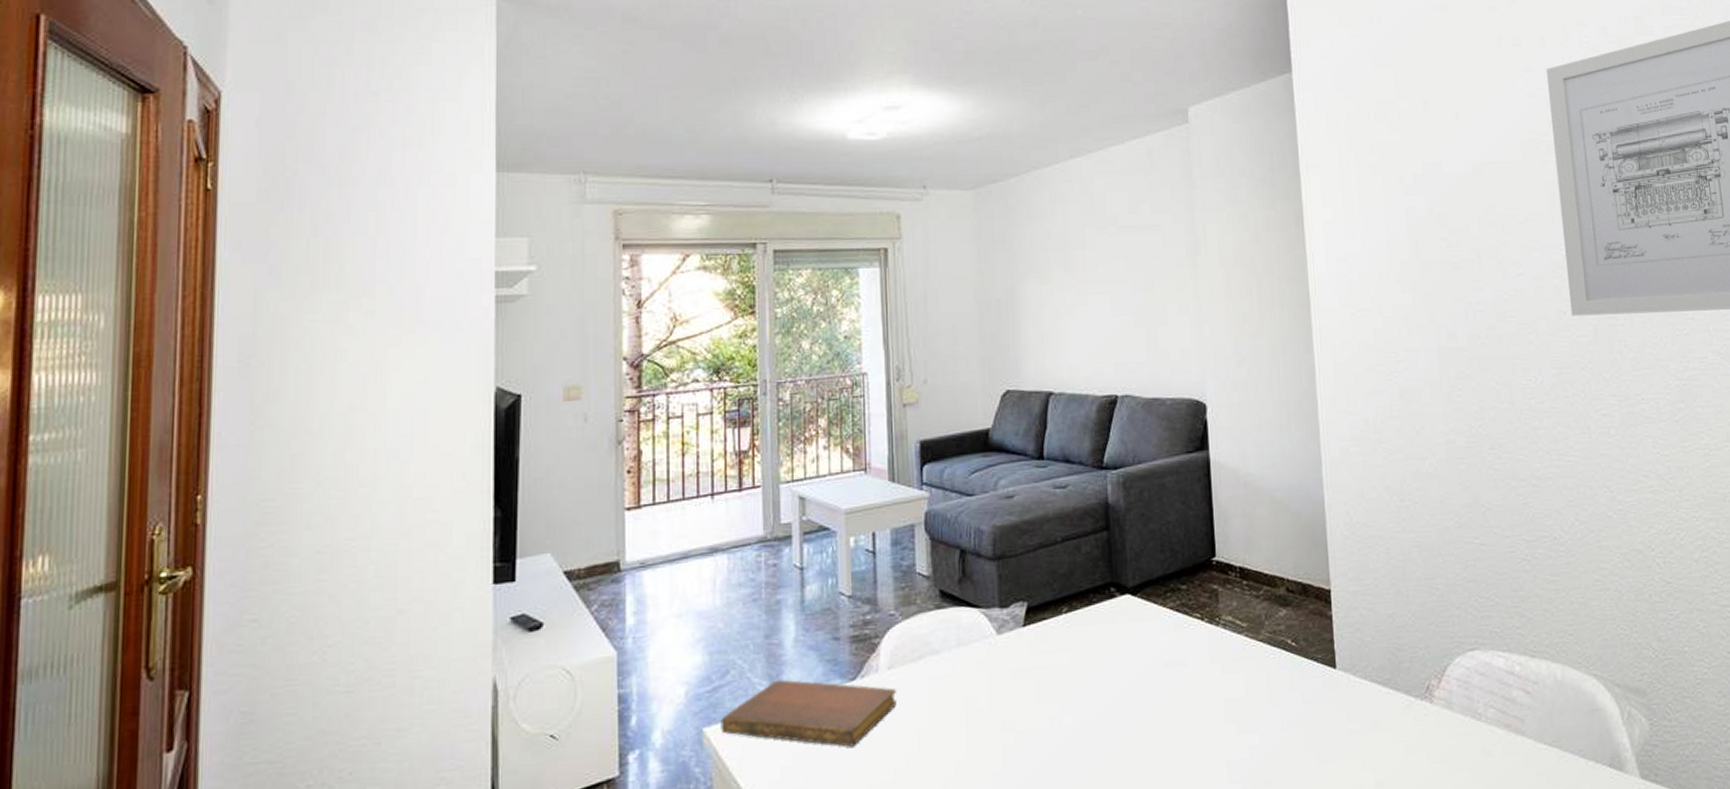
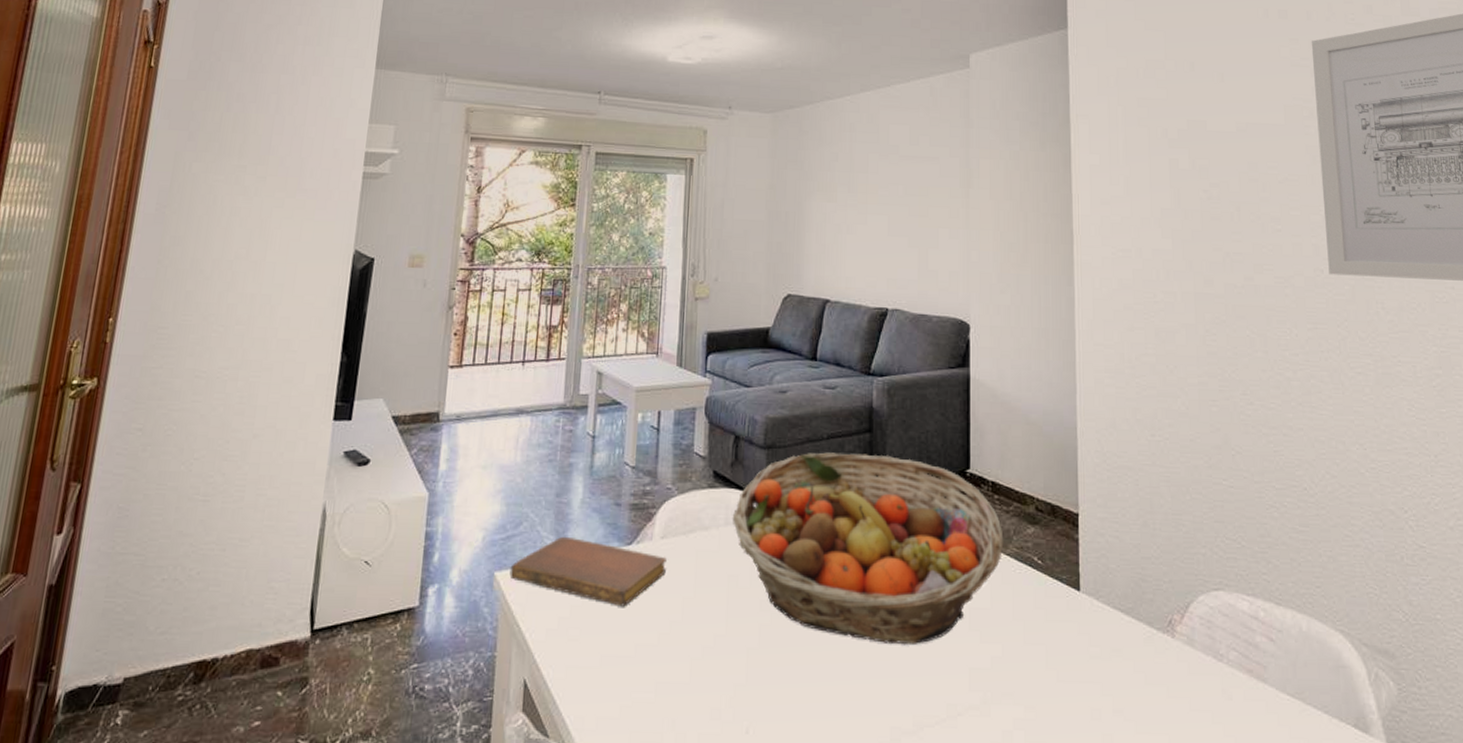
fruit basket: none [964,553,1256,748] -> present [732,452,1004,645]

